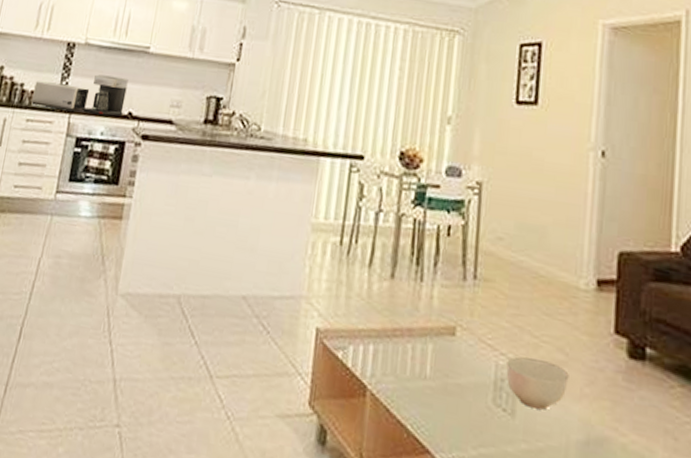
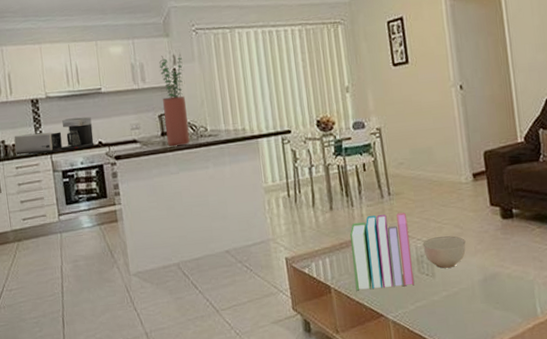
vase: none [207,24,254,143] -> present [159,52,190,147]
books: none [400,300,493,421] -> present [349,212,415,291]

